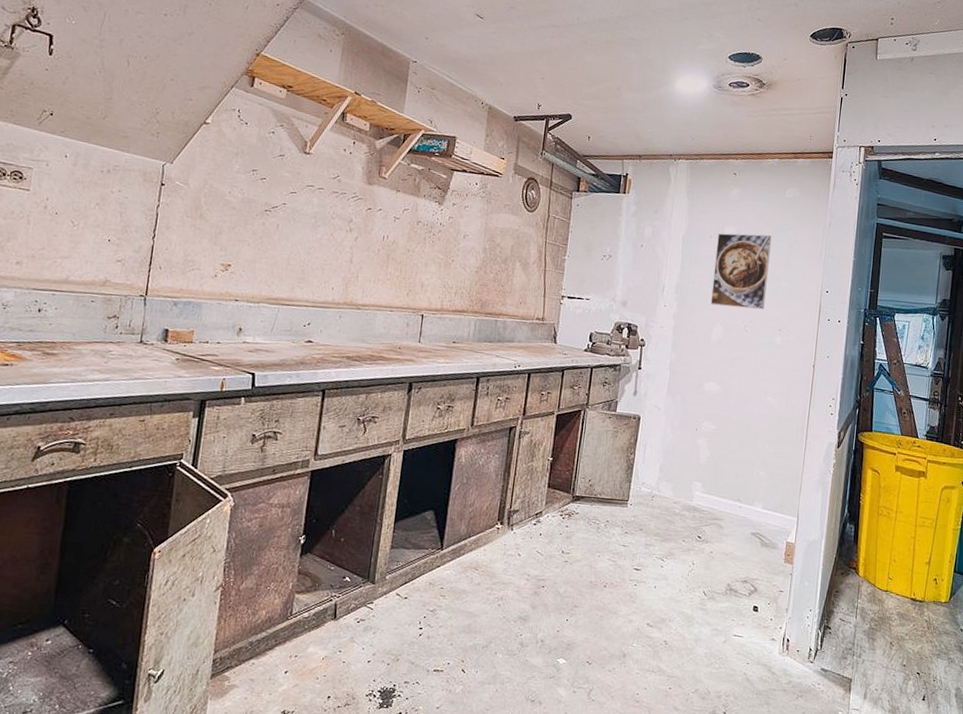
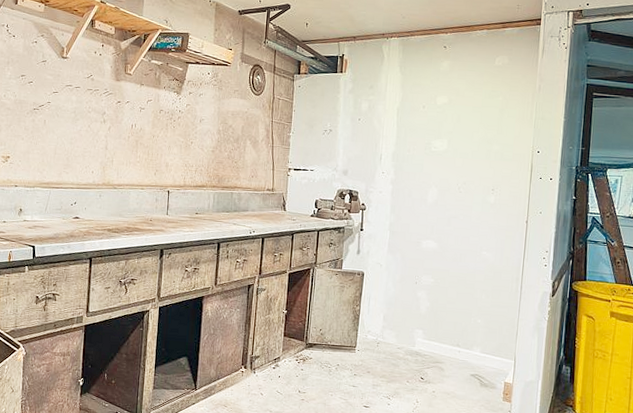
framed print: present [710,233,772,310] -> none [425,102,483,172]

